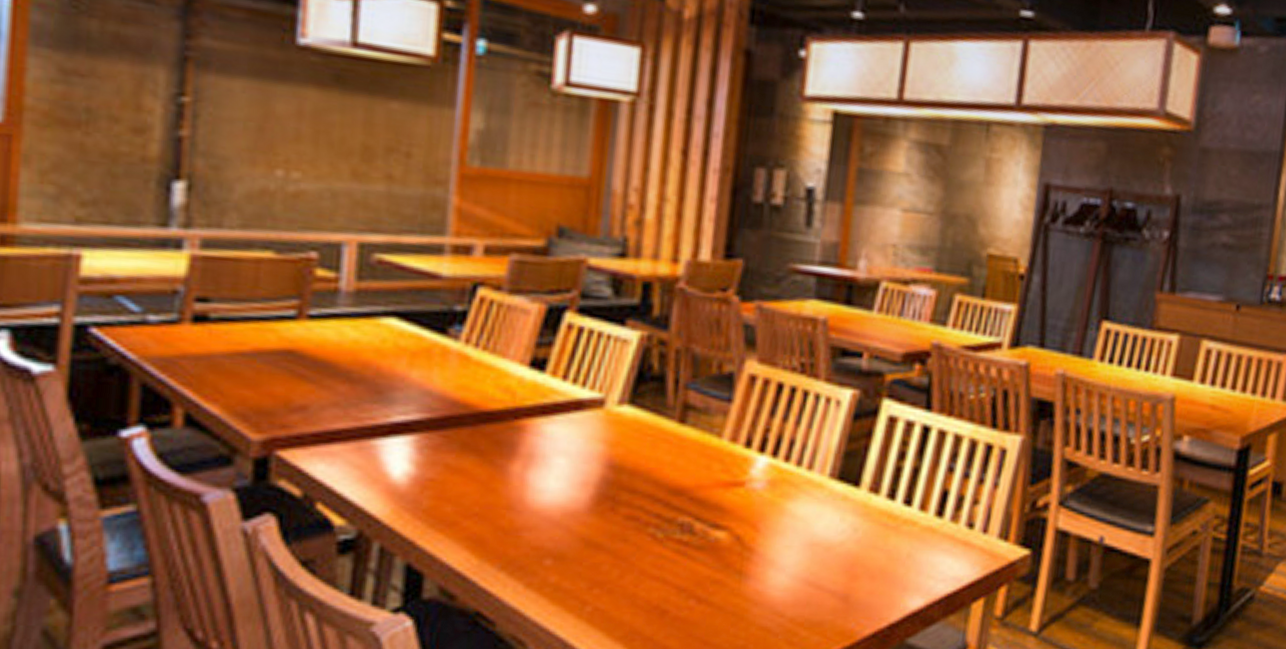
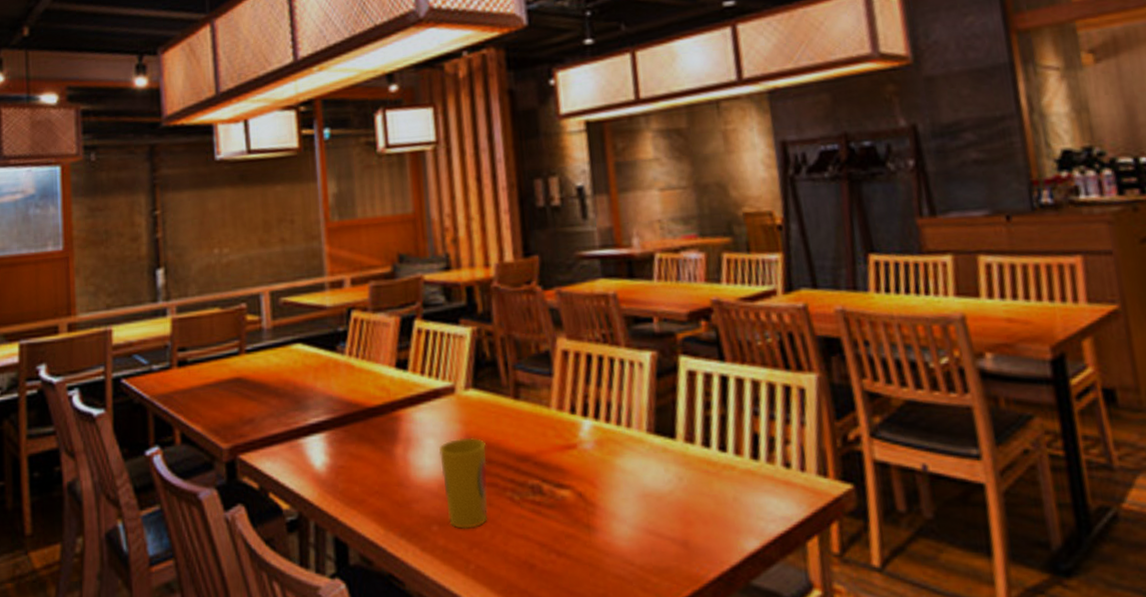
cup: none [568,460,634,566] -> present [438,437,488,529]

